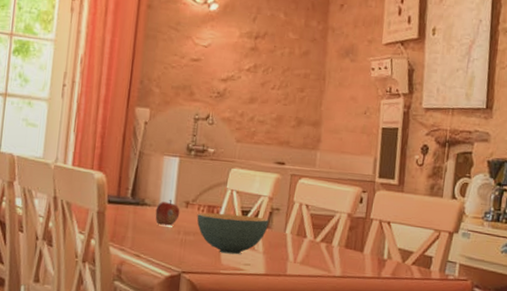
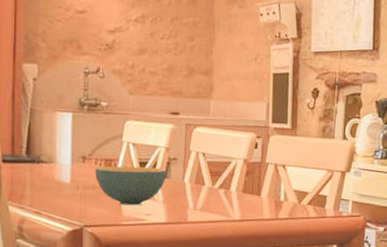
fruit: present [155,199,180,226] -> none [52,155,77,182]

